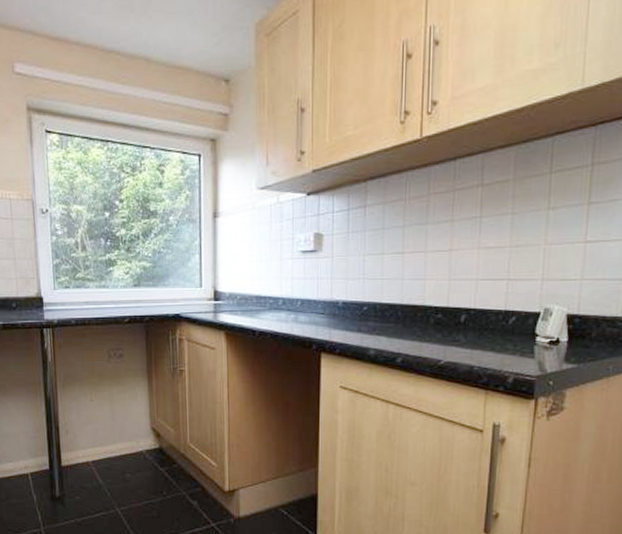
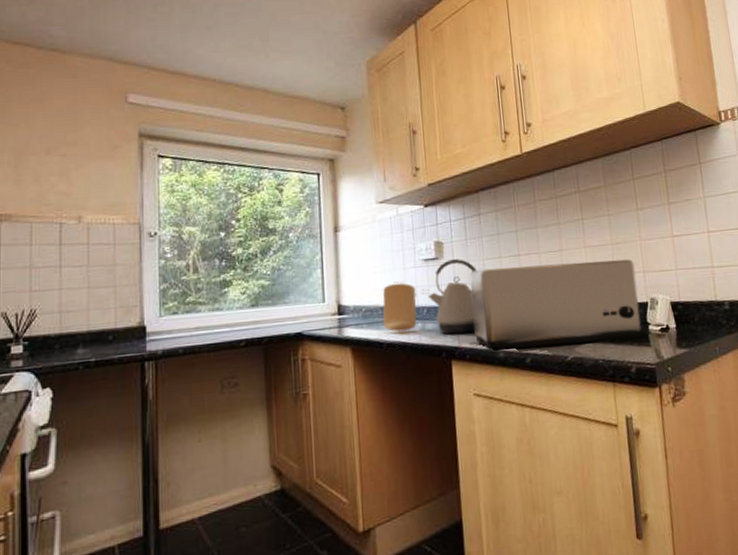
canister: none [248,272,305,323] -> present [373,281,431,334]
kettle: none [303,253,356,328] -> present [428,259,477,334]
toaster: none [347,264,533,349] -> present [469,259,641,352]

